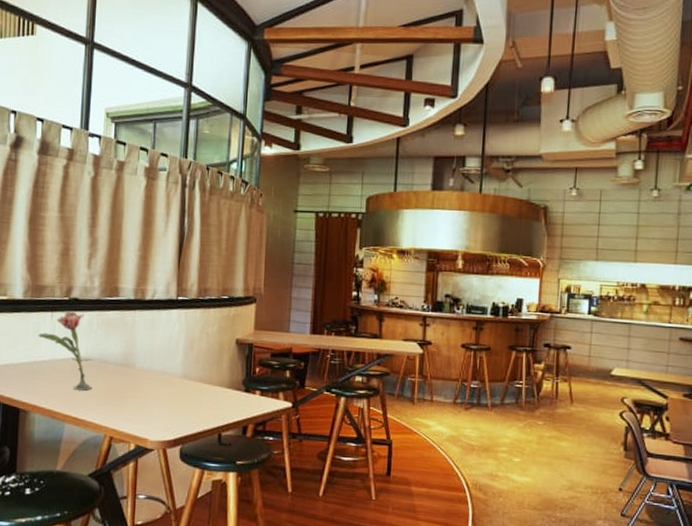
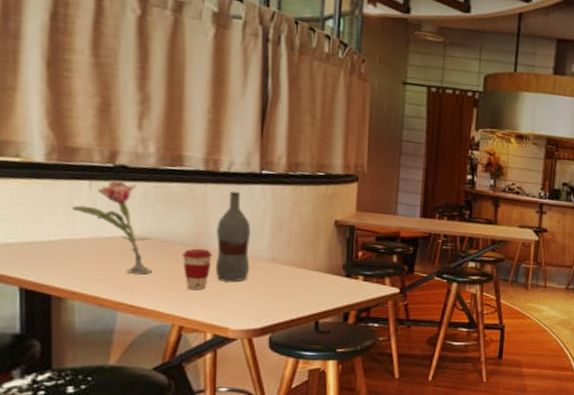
coffee cup: none [115,367,137,405] -> present [182,248,212,291]
bottle: none [139,316,168,397] -> present [215,191,251,282]

